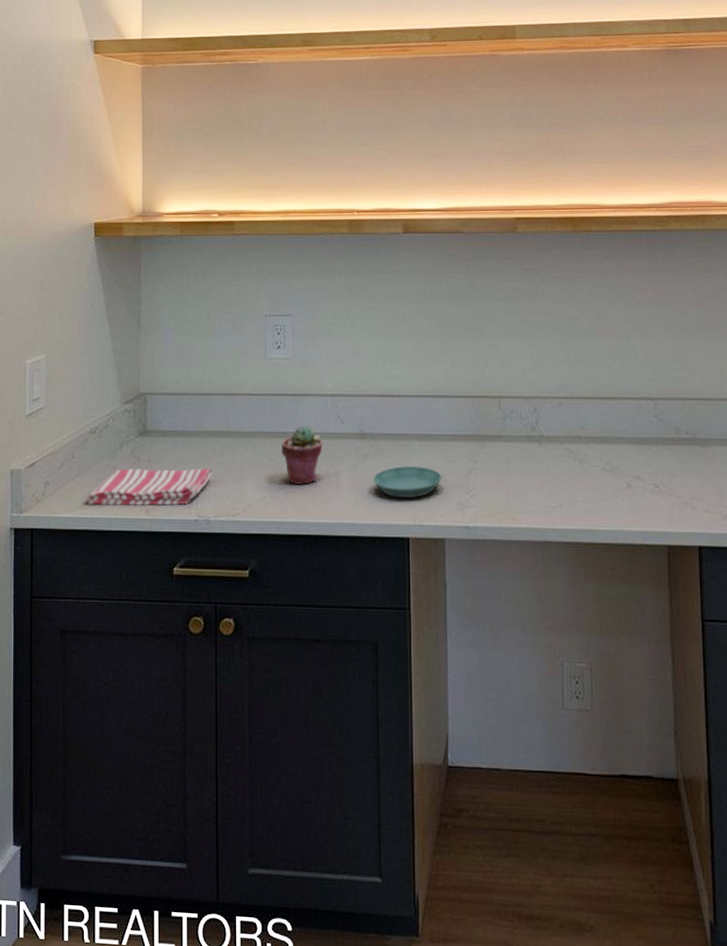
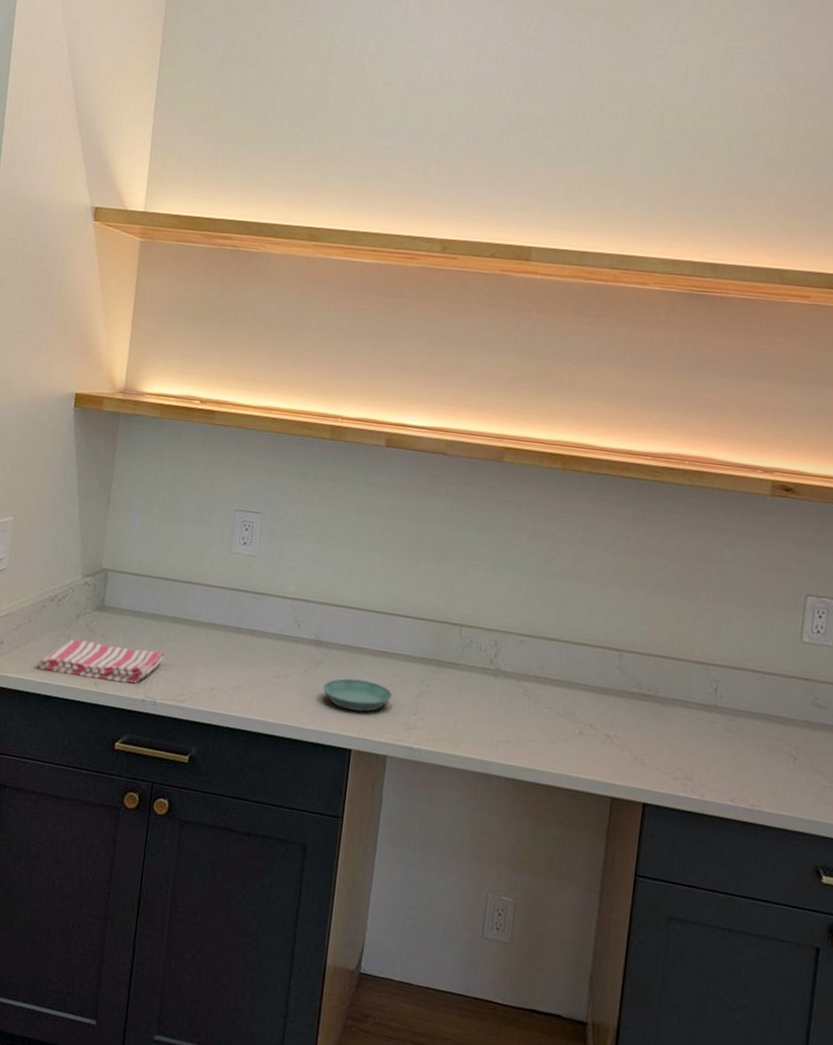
potted succulent: present [282,425,323,485] -> none [235,624,277,683]

